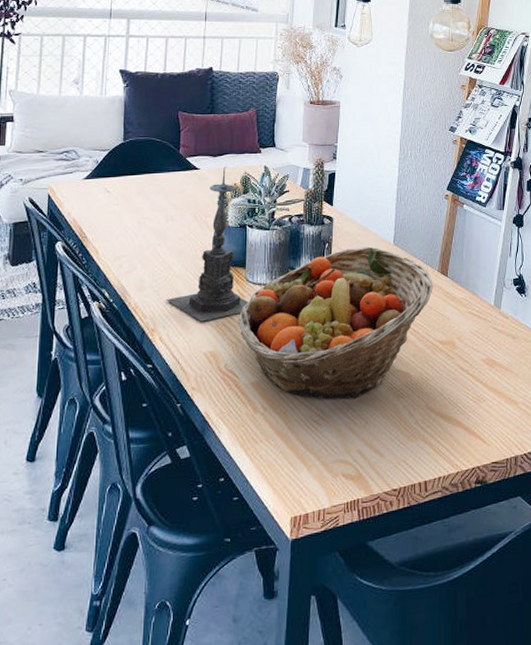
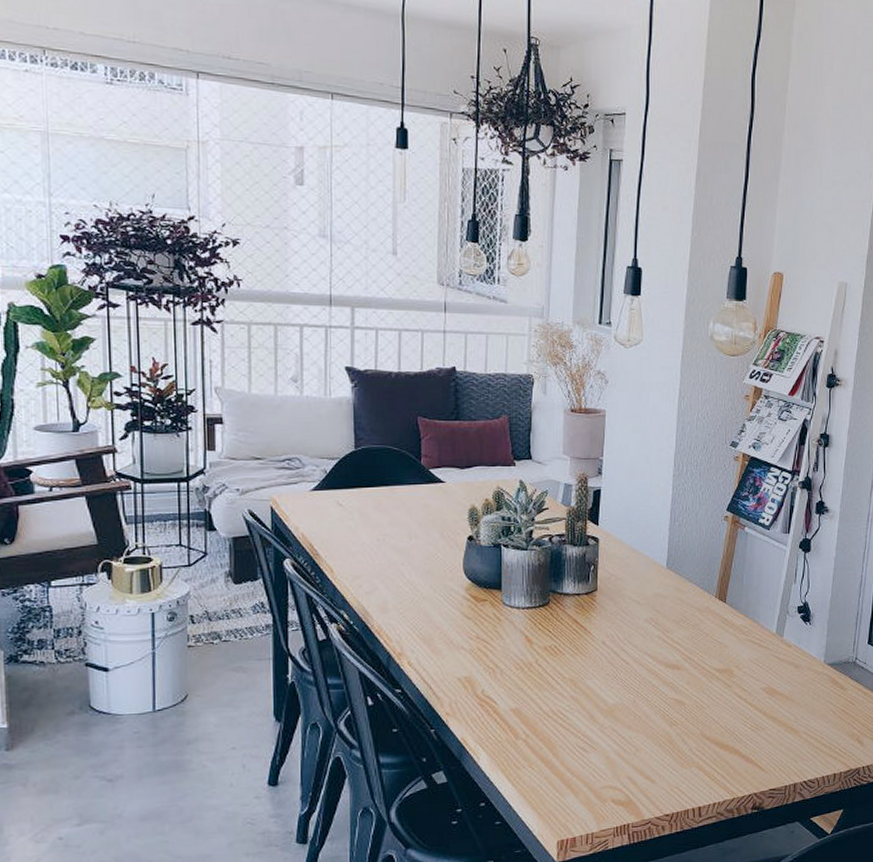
candle holder: present [166,166,249,322] -> none [413,480,507,646]
fruit basket: present [238,247,433,399] -> none [494,570,710,726]

